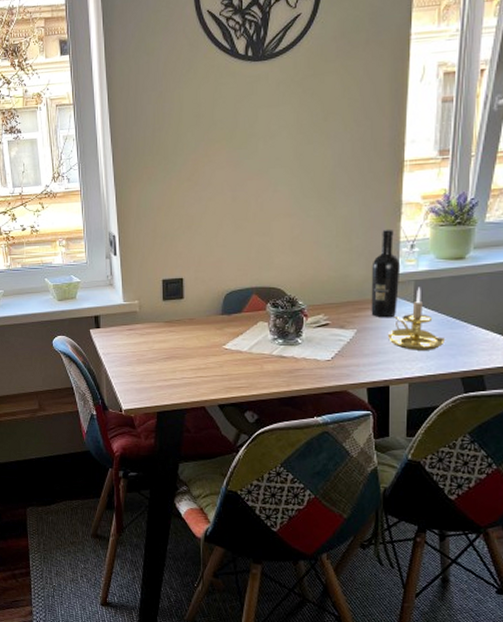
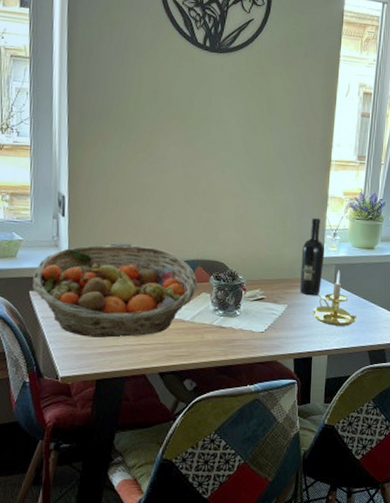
fruit basket: none [92,278,253,371] -> present [32,244,198,338]

